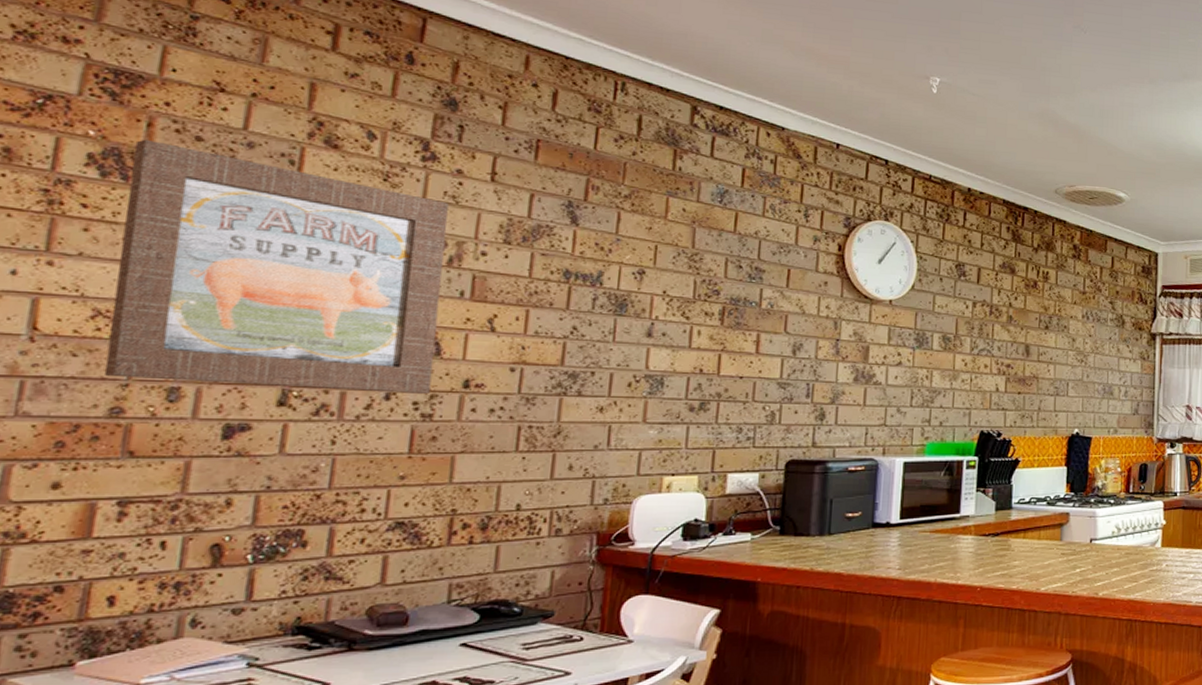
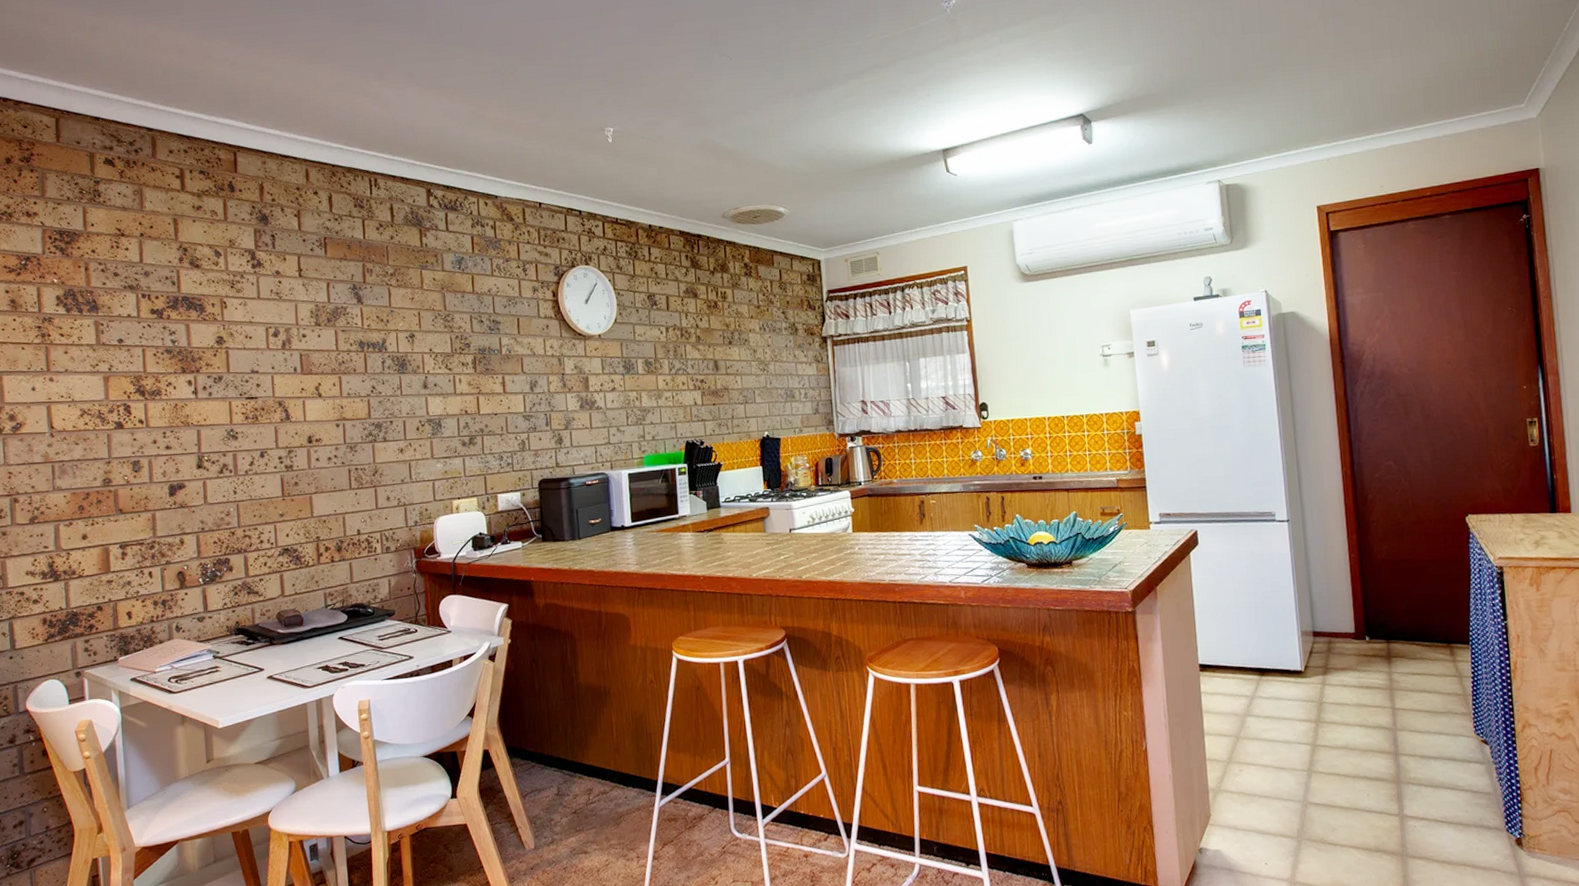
wall art: present [103,139,449,395] -> none [81,280,288,458]

